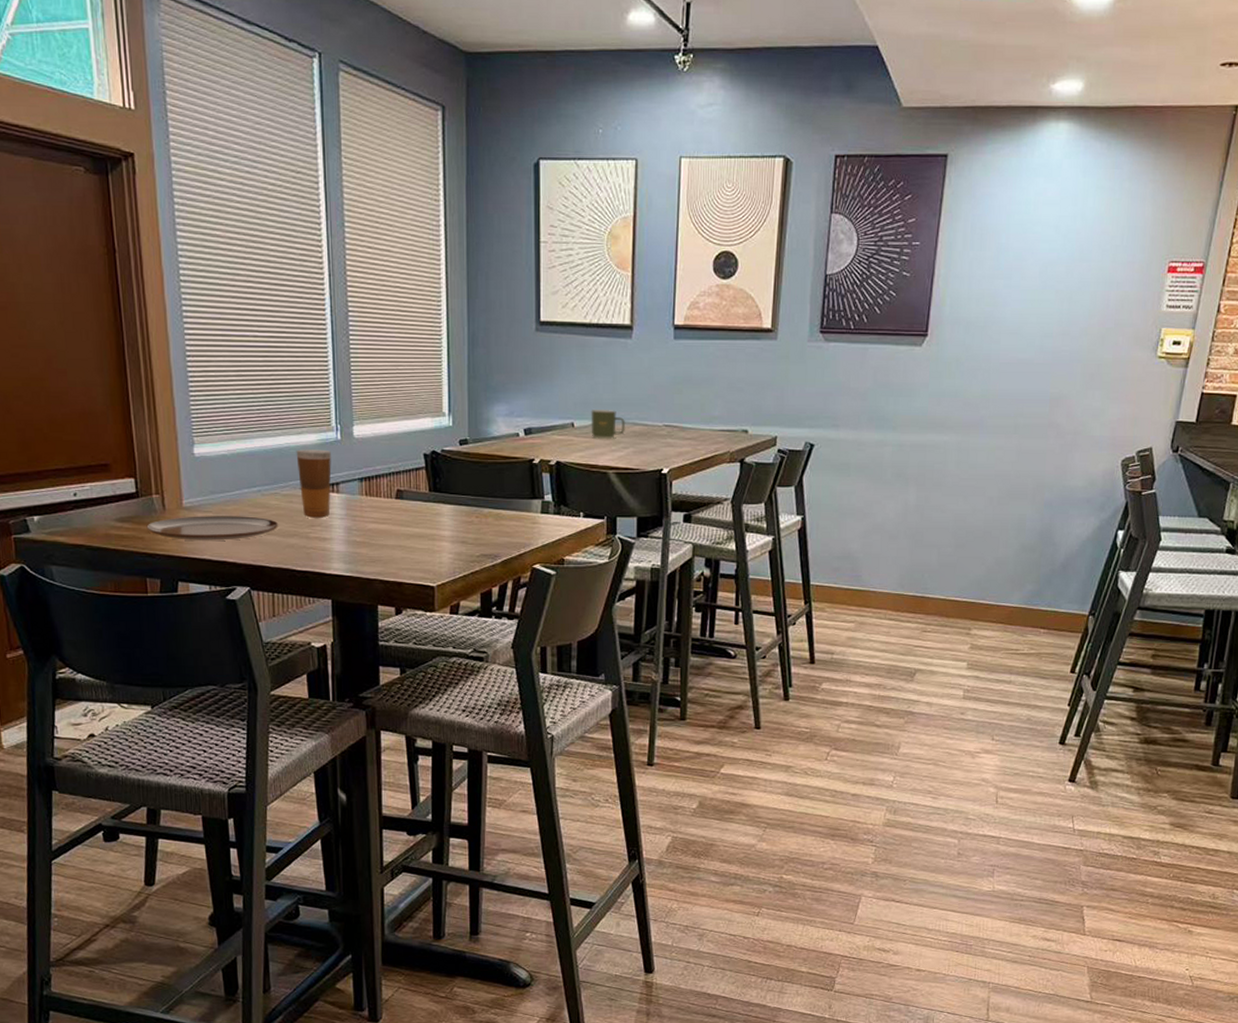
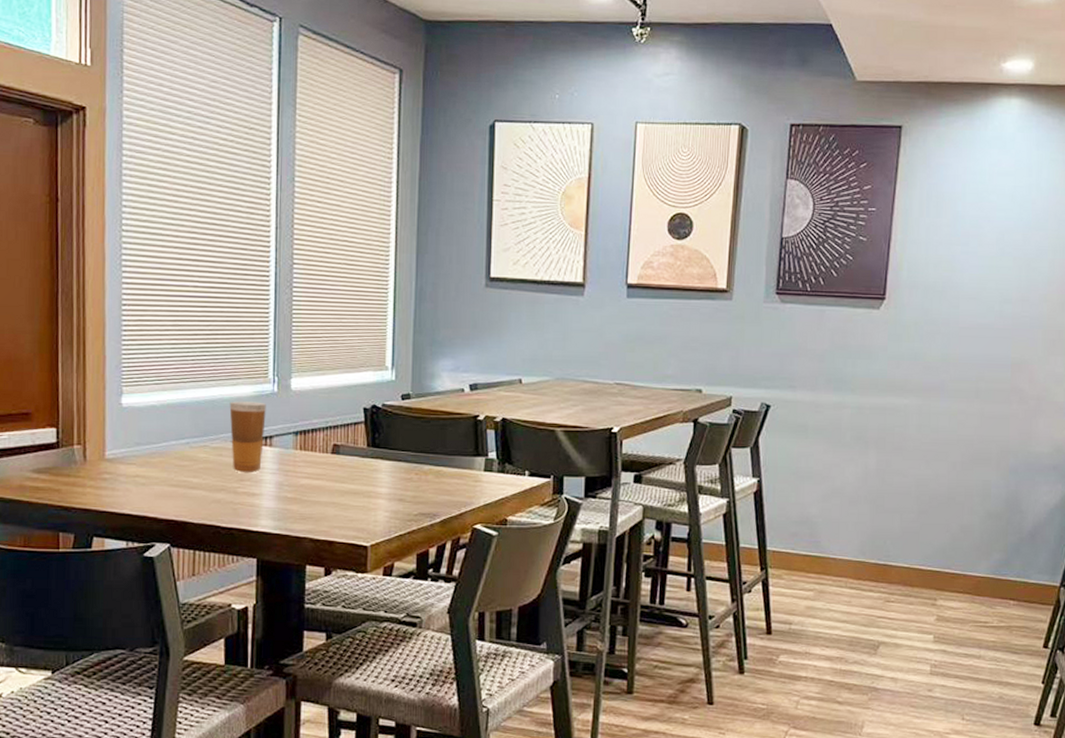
plate: present [146,516,279,541] -> none [64,468,206,494]
mug: present [591,409,626,440] -> none [539,365,576,397]

